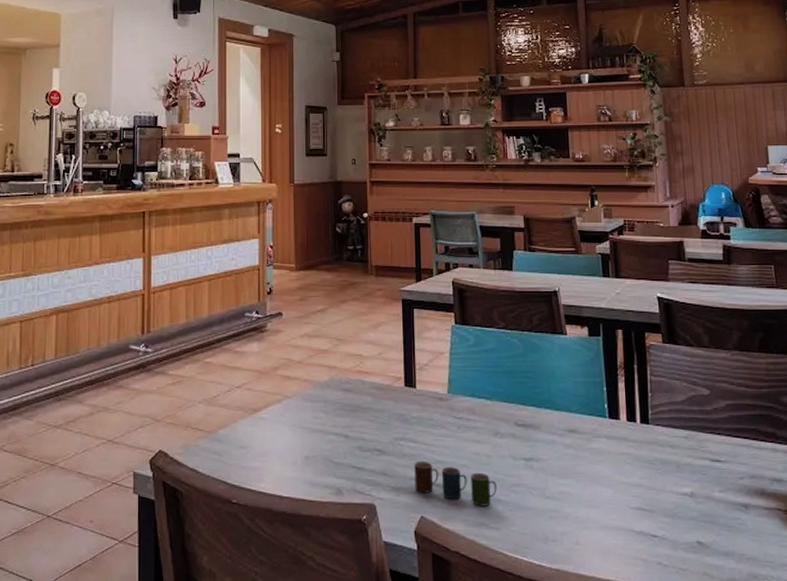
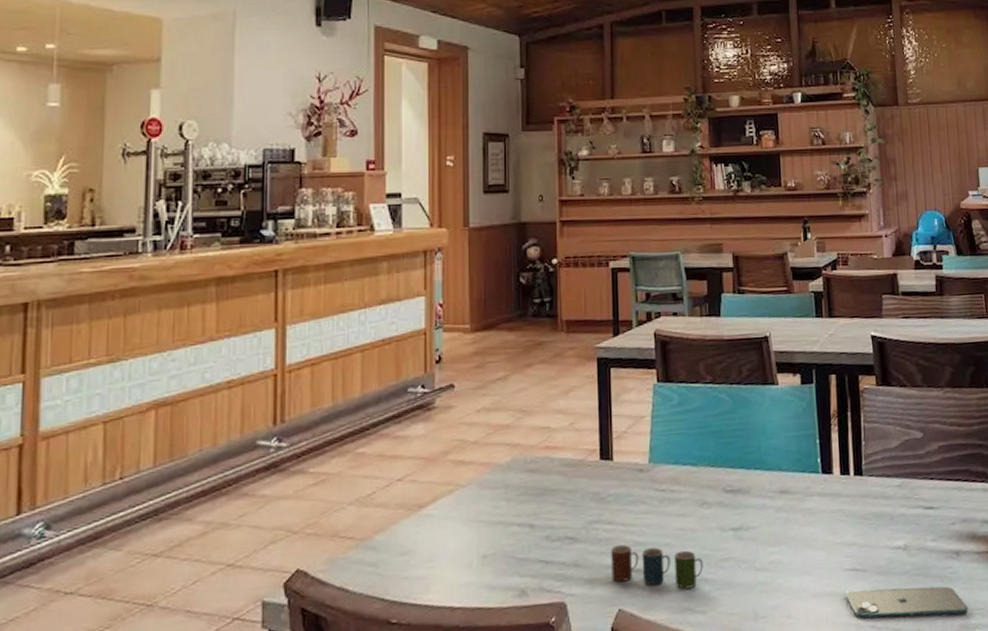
smartphone: none [632,528,757,564] -> present [846,586,968,619]

